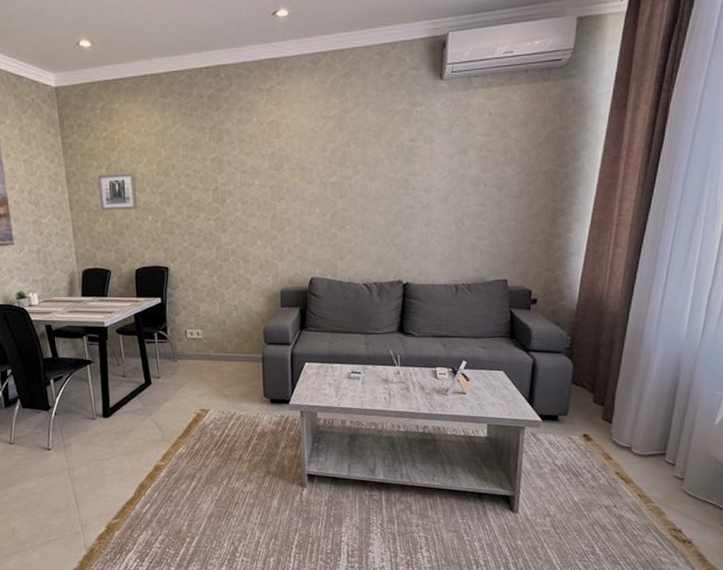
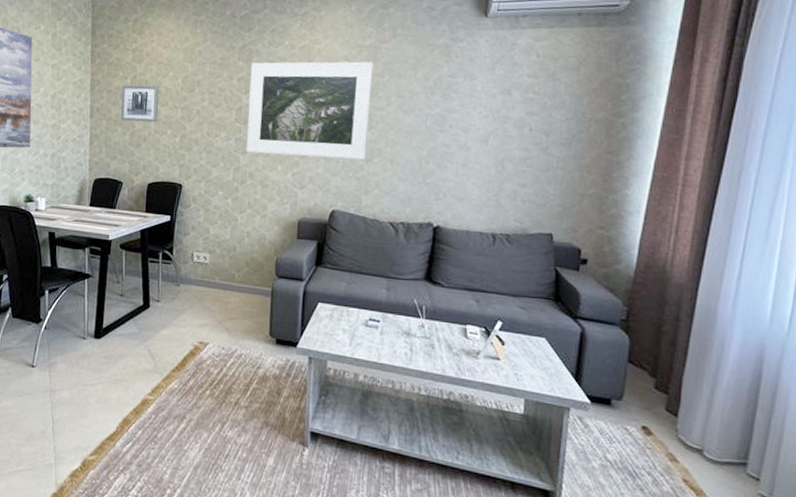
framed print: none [223,133,339,231] -> present [246,61,374,160]

